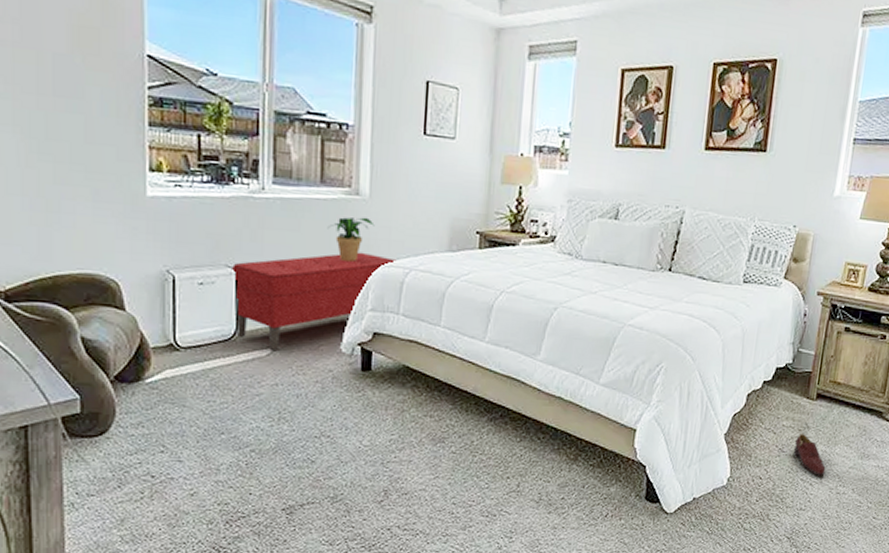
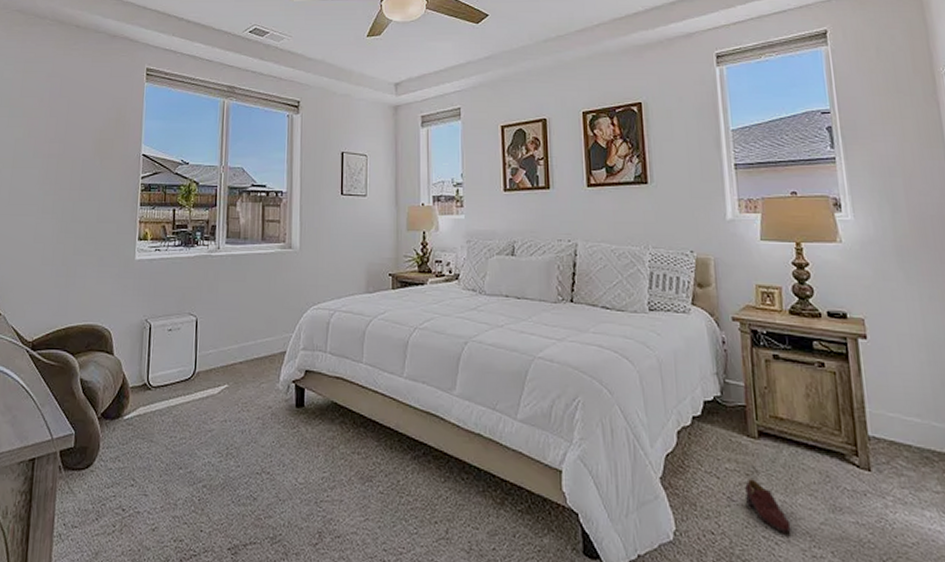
bench: present [230,252,397,352] -> none [192,297,323,390]
potted plant: present [327,217,375,262] -> none [267,267,304,306]

